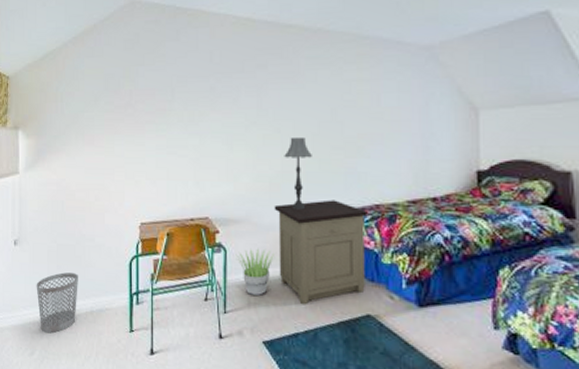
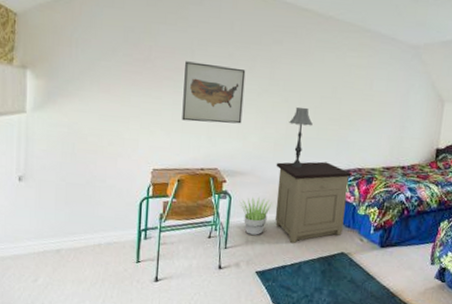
wastebasket: present [36,272,78,334] -> none [42,209,87,263]
wall art: none [166,101,230,166] -> present [182,61,246,124]

